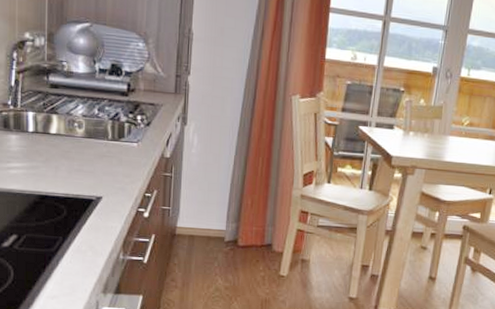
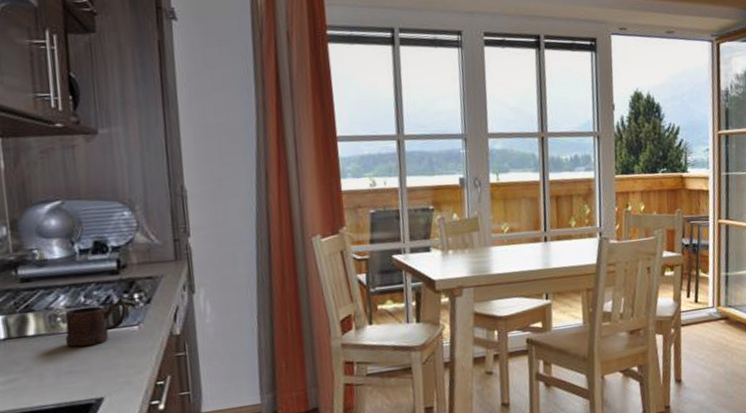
mug: none [79,116,131,152] -> present [65,297,127,347]

